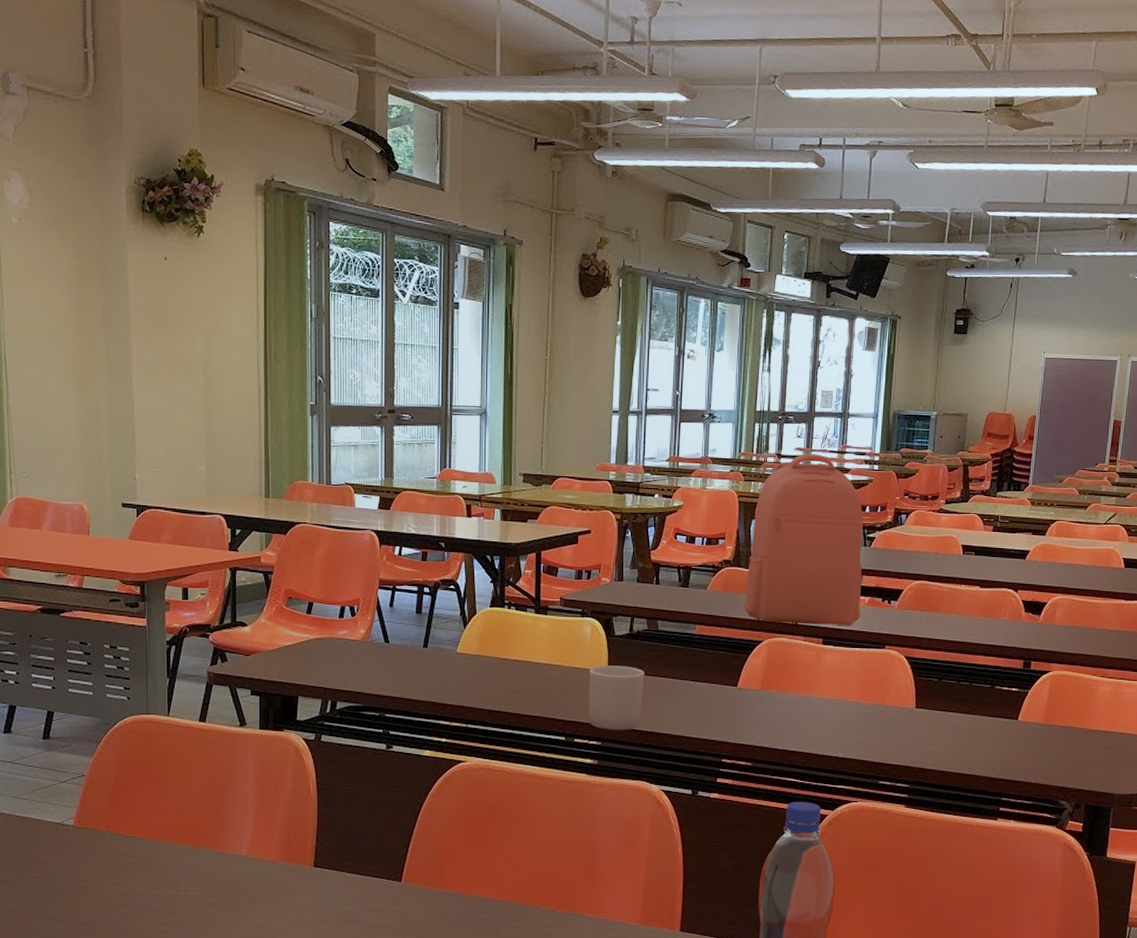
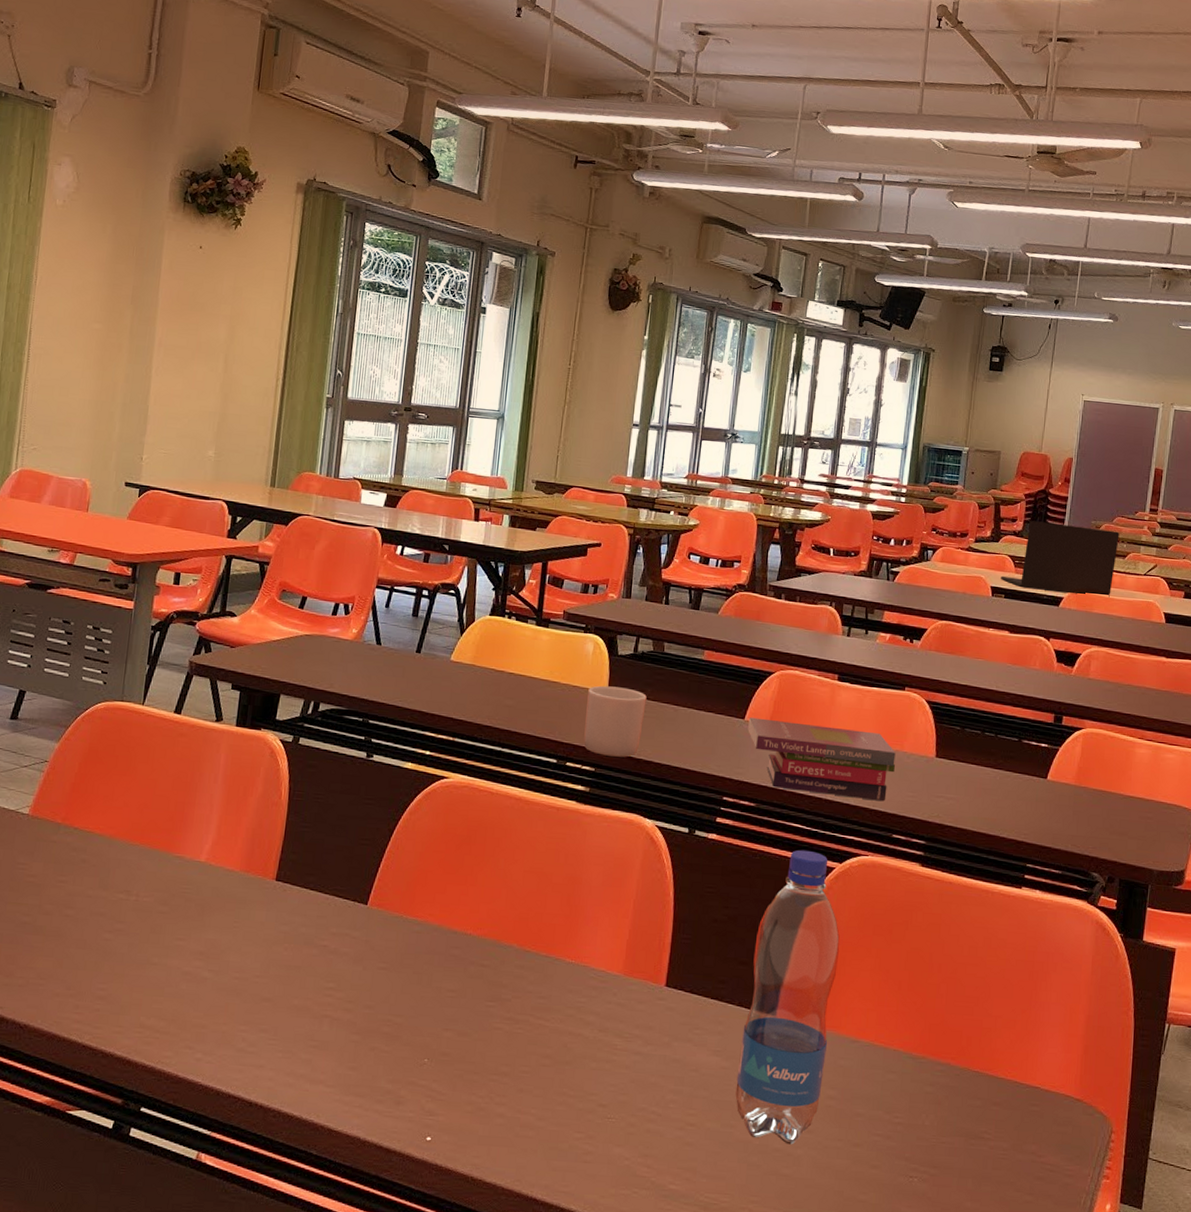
books: none [741,684,879,752] -> present [748,717,896,802]
backpack: present [744,454,864,625] -> none [756,480,888,663]
laptop: none [971,479,1081,547] -> present [1001,520,1120,597]

